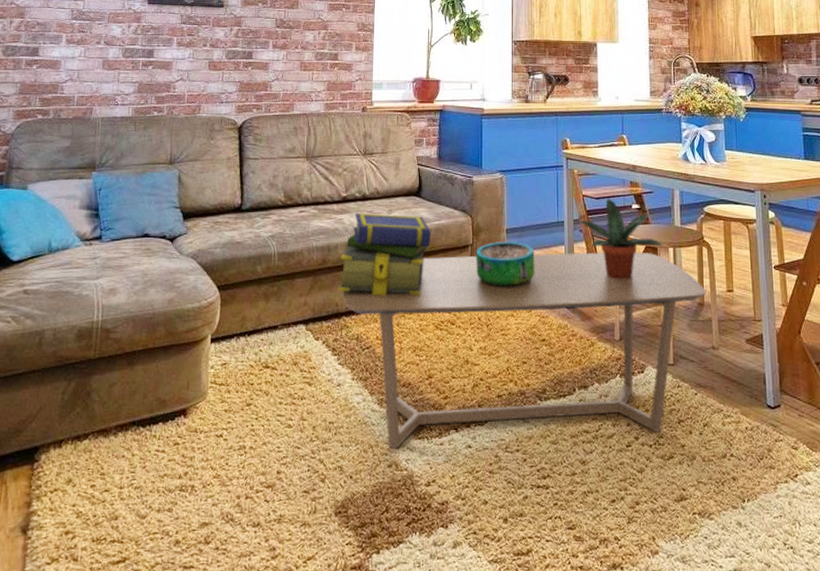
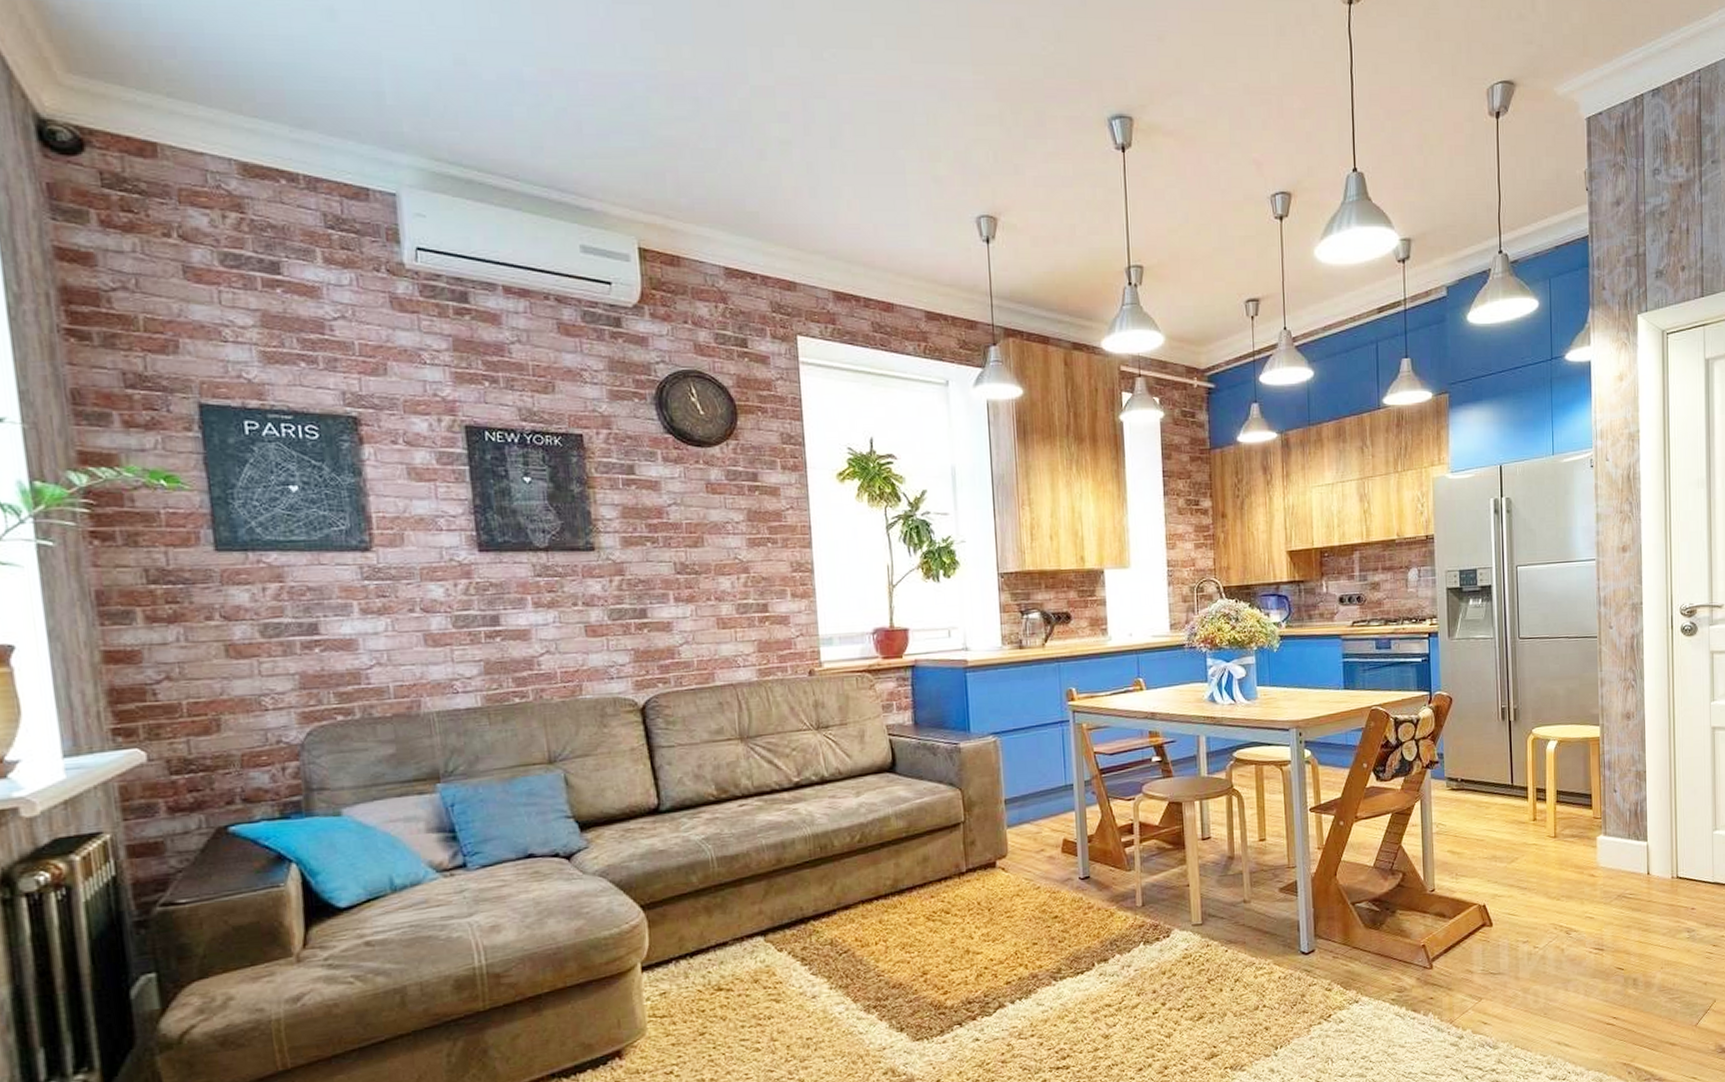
stack of books: present [338,213,431,296] -> none [800,795,913,893]
coffee table: present [342,252,707,450] -> none [806,809,1237,1056]
decorative bowl: present [476,242,535,288] -> none [970,813,1042,867]
potted plant: present [577,198,663,280] -> none [1089,752,1188,842]

